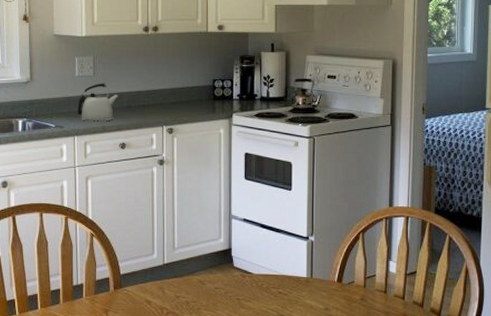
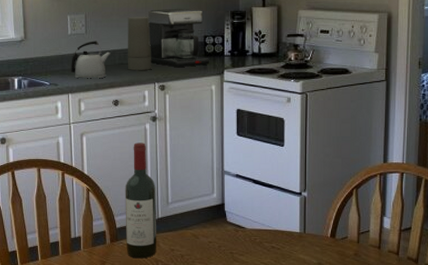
wine bottle: none [130,186,163,306] -> present [125,143,157,259]
canister: none [135,59,160,113] -> present [127,16,152,70]
coffee maker: none [157,51,218,111] -> present [148,8,209,68]

